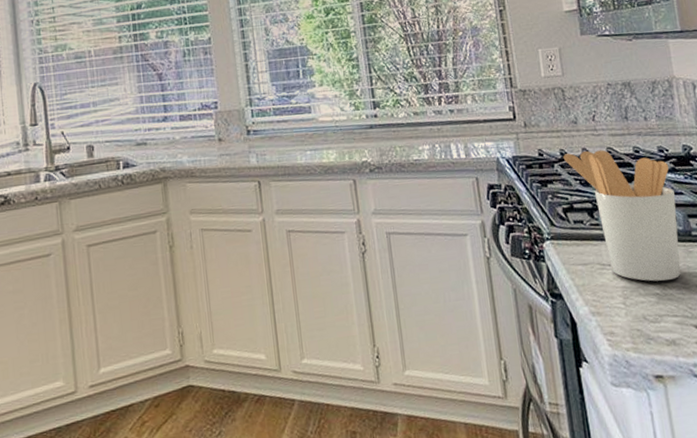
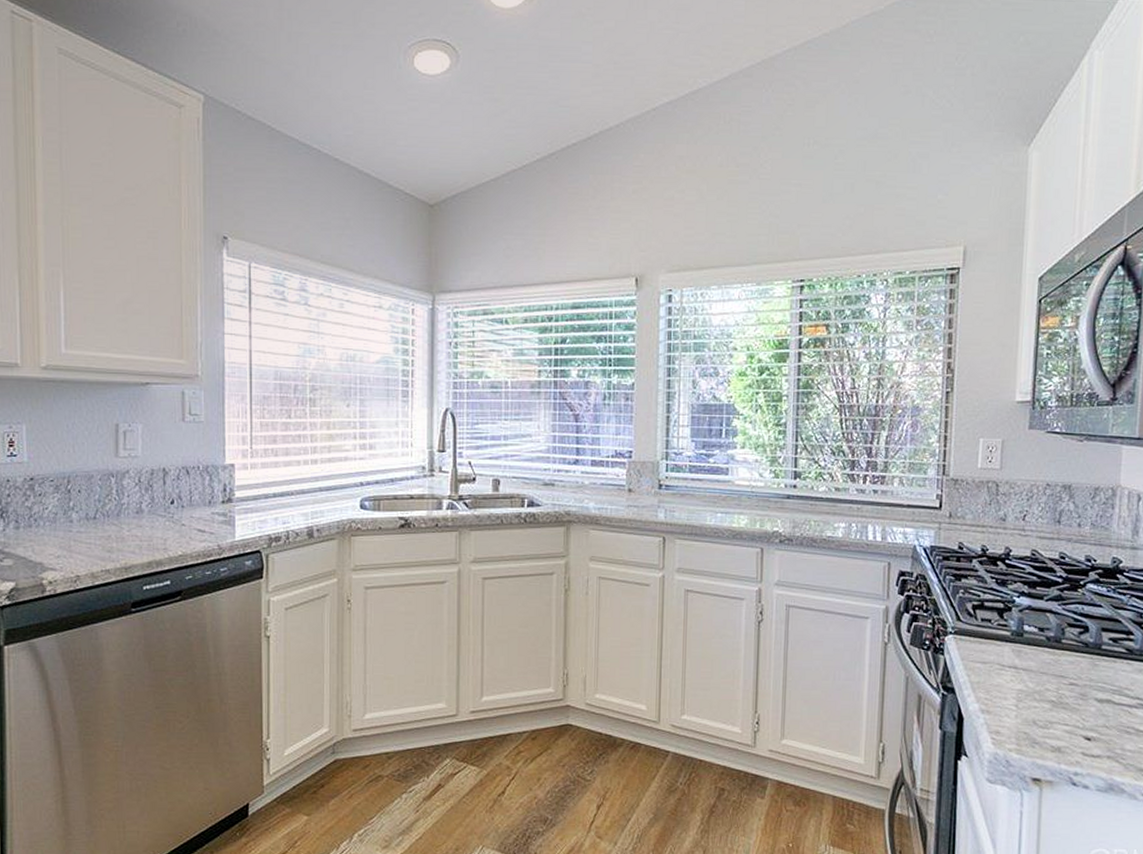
utensil holder: present [563,150,681,282] -> none [983,549,1093,689]

